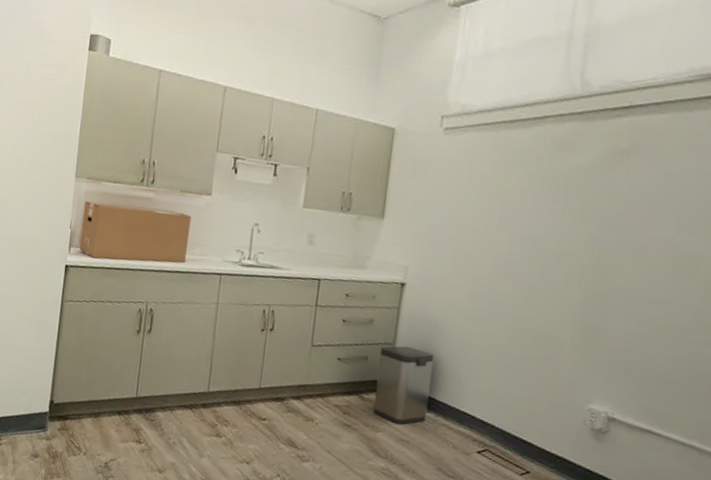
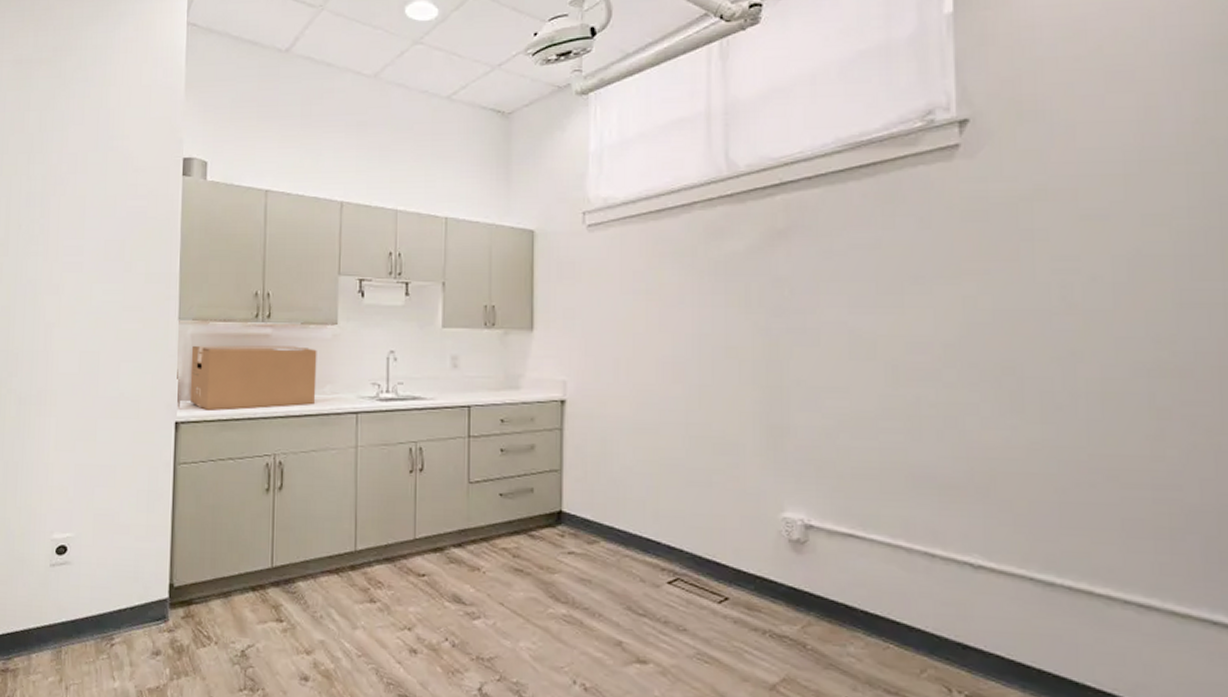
pedal bin: present [373,345,434,425] -> none [546,471,607,563]

